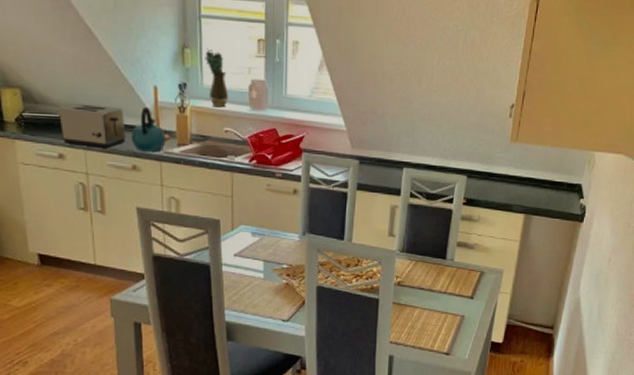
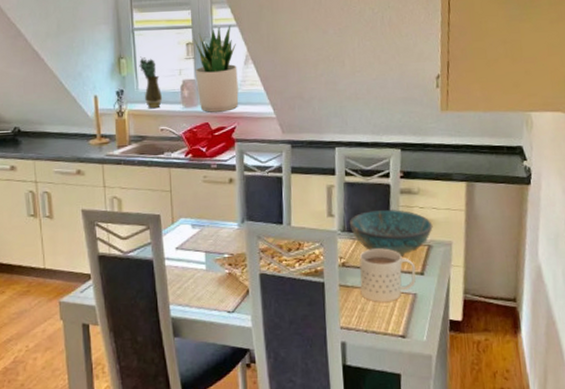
toaster: present [59,103,126,148] -> none [11,118,70,157]
kettle: present [131,107,166,152] -> none [75,116,107,156]
planter: none [266,25,311,119] -> present [193,25,239,112]
decorative bowl: none [408,233,488,280] -> present [349,209,433,257]
mug: none [412,271,467,322] -> present [359,248,416,303]

